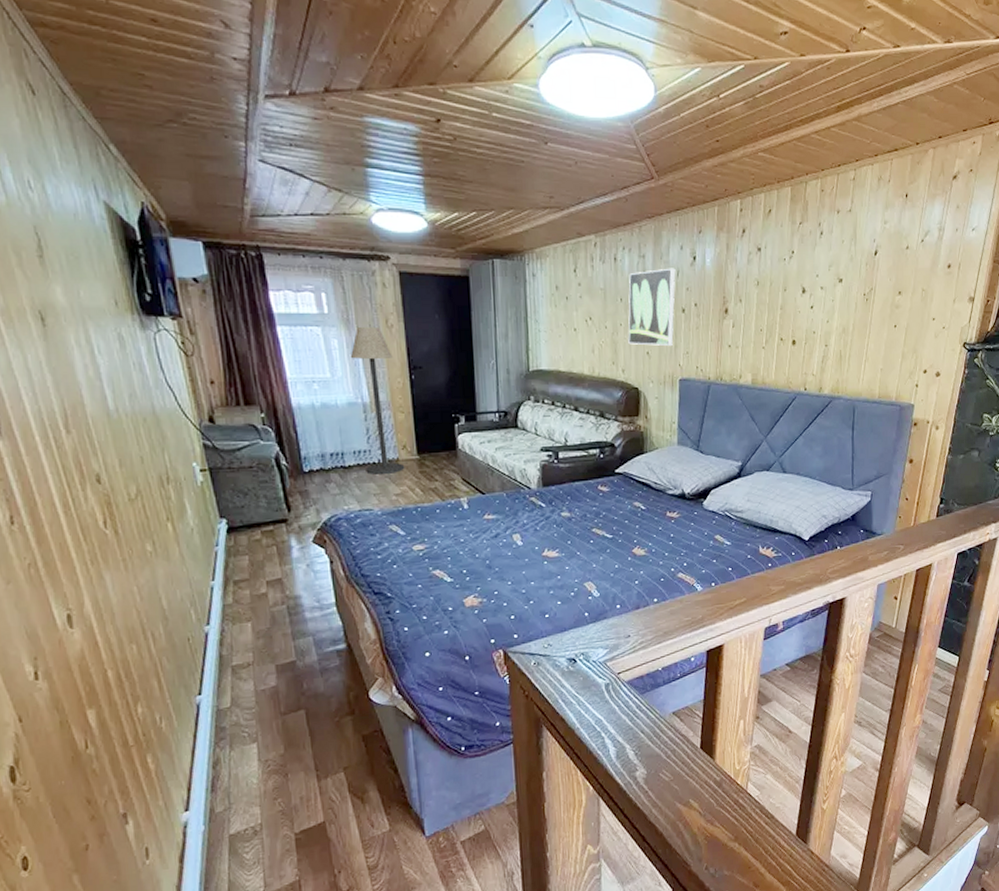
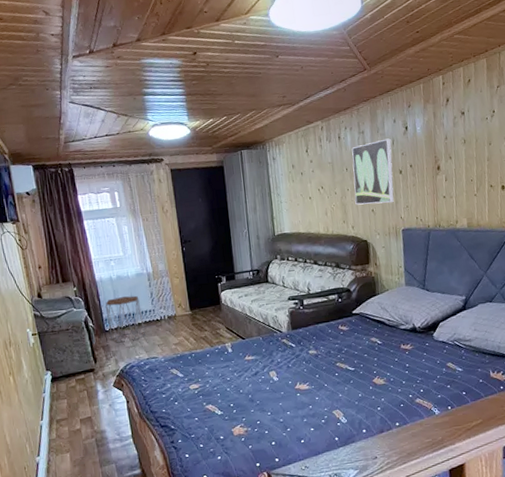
side table: none [304,430,359,489] -> present [105,295,146,343]
floor lamp: present [350,326,405,474] -> none [136,213,181,329]

